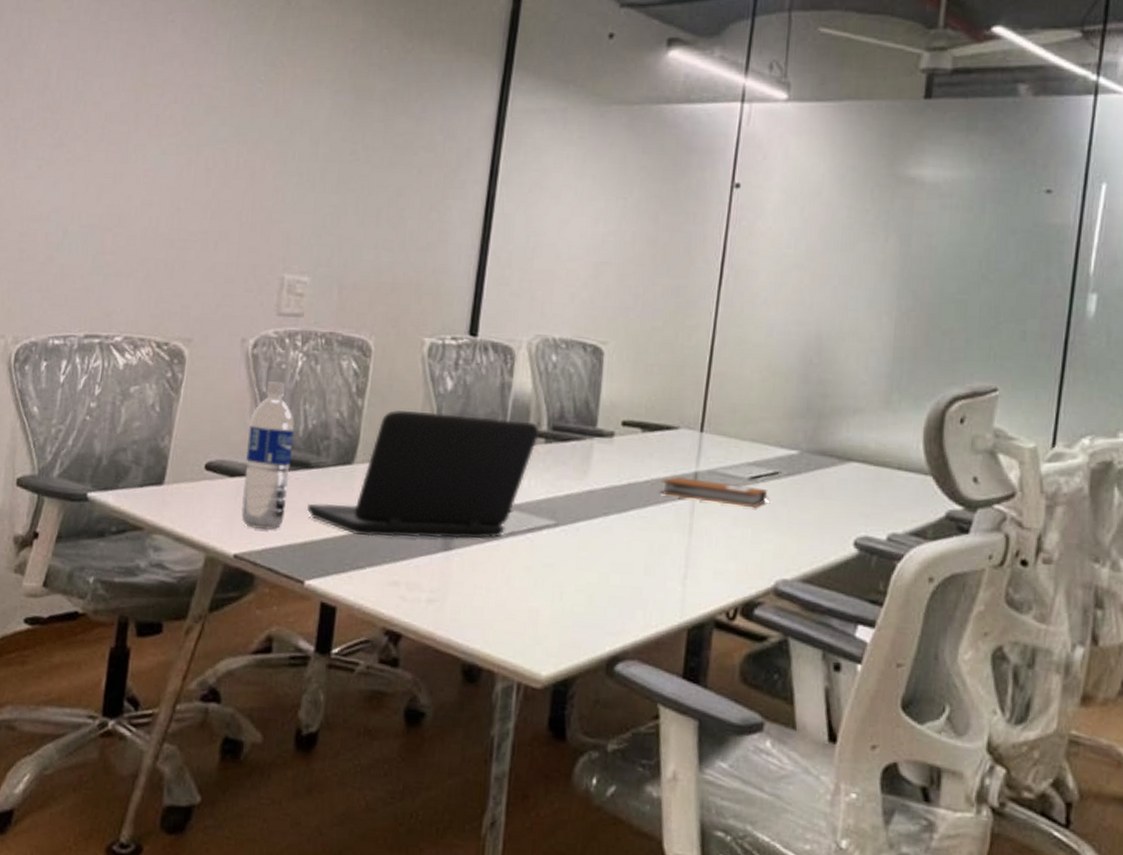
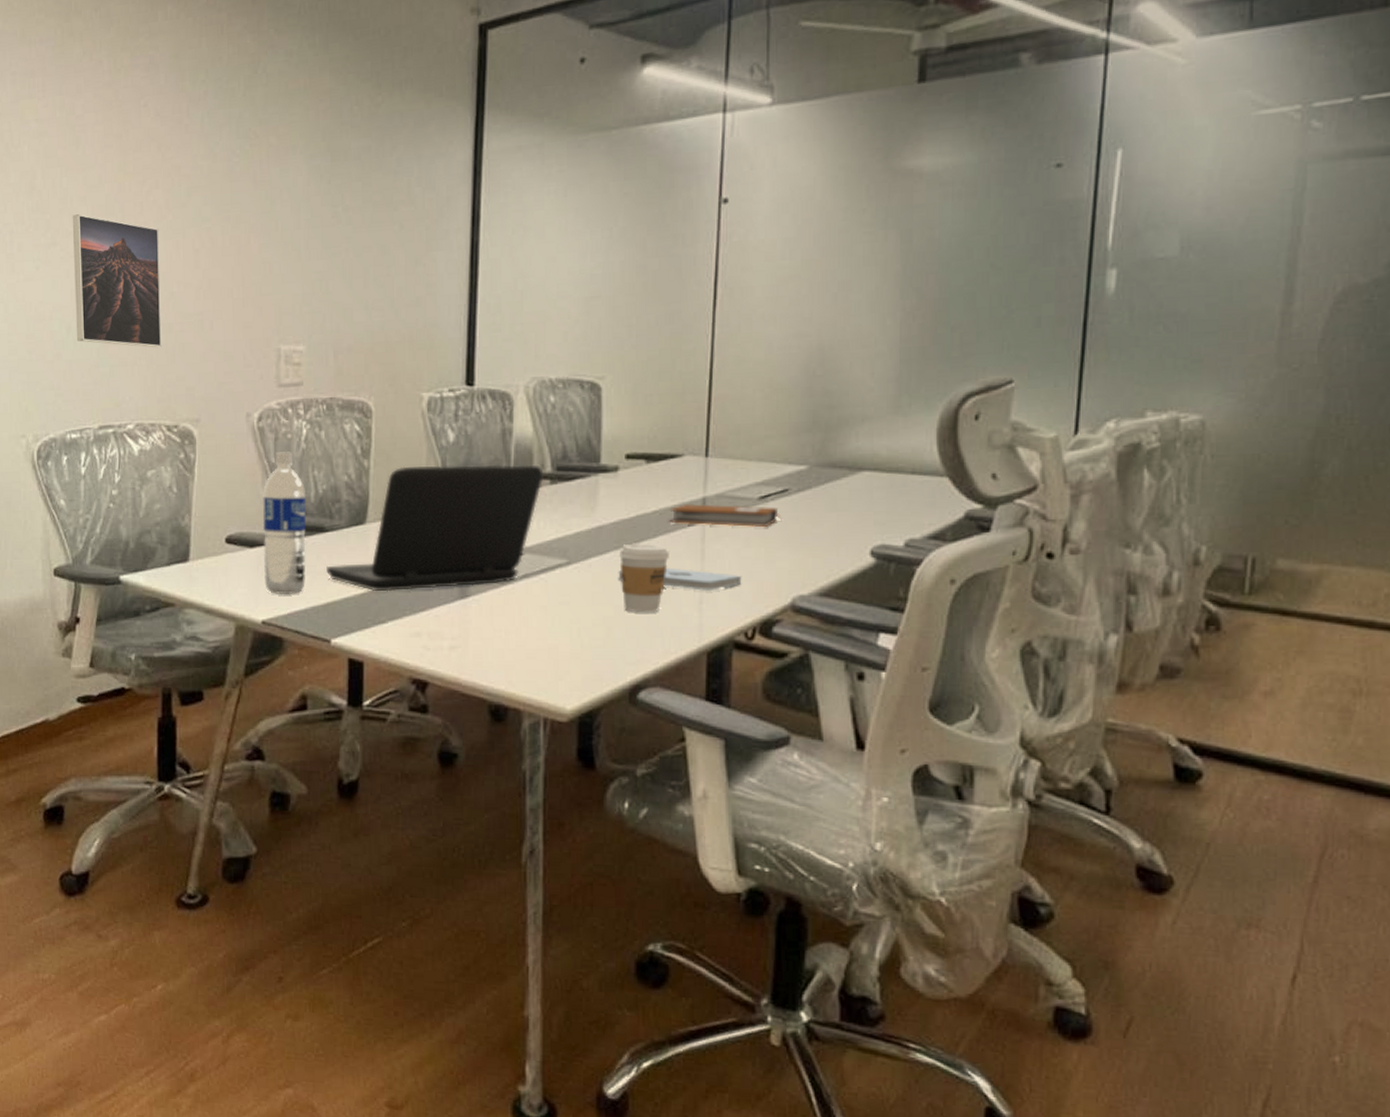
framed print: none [73,119,173,262] -> present [72,214,162,348]
notepad: none [605,536,728,567] -> present [618,567,742,591]
coffee cup: none [607,511,658,584] -> present [619,543,669,613]

